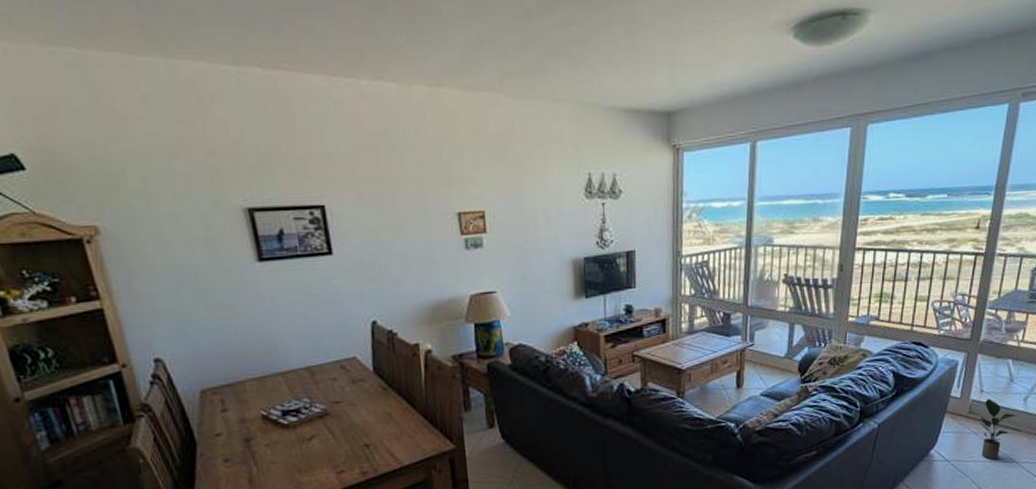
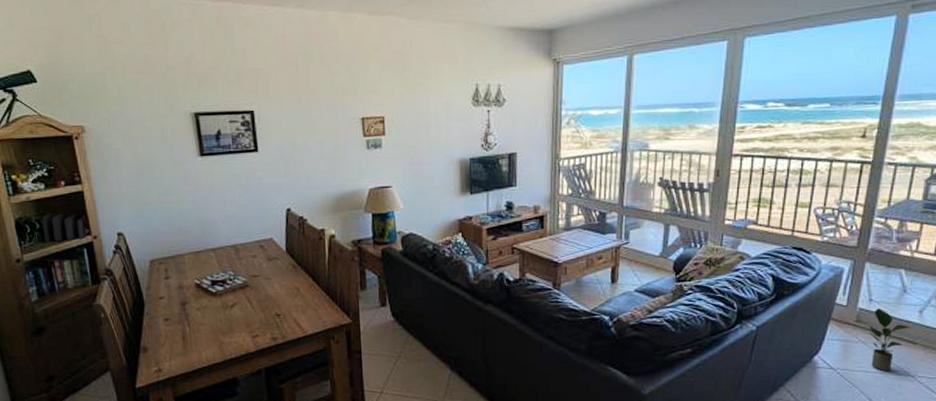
books: none [46,337,116,375] -> present [41,213,90,242]

